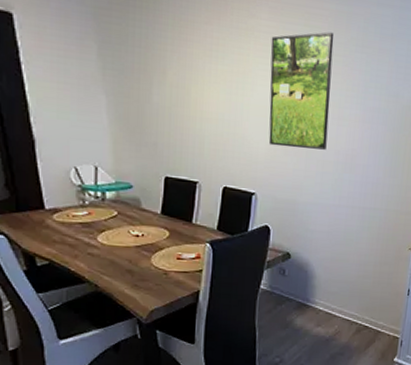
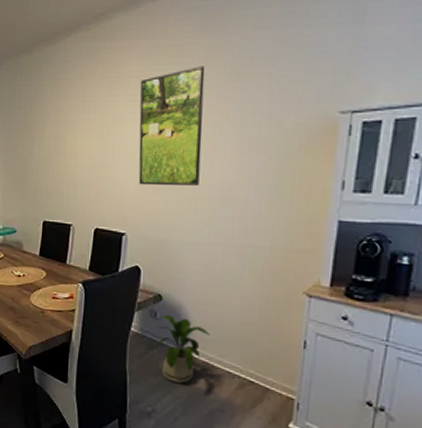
house plant: none [284,271,333,333] -> present [156,314,210,383]

